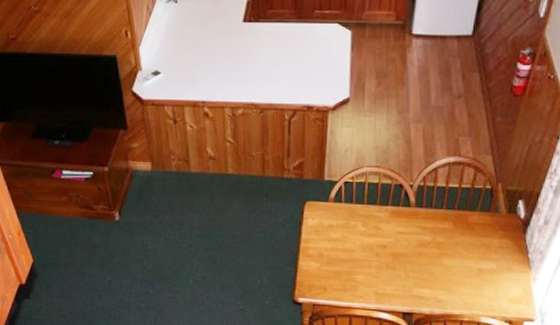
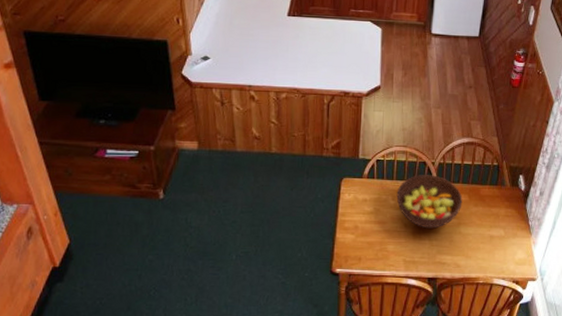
fruit bowl: none [367,199,446,259] -> present [396,175,463,229]

